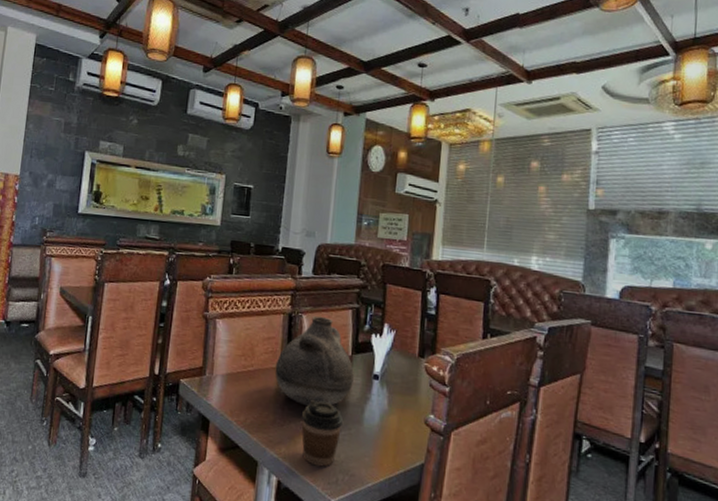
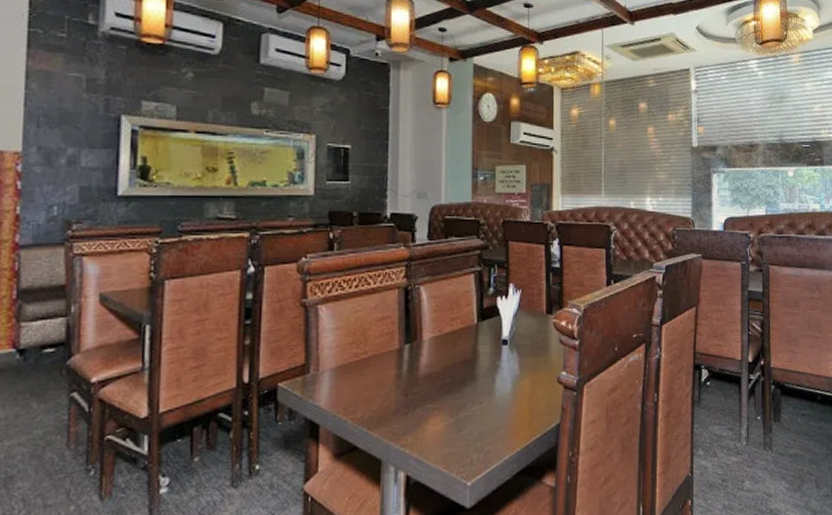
vase: present [275,316,354,406] -> none [393,285,481,386]
coffee cup: present [301,400,343,467] -> none [427,378,473,451]

